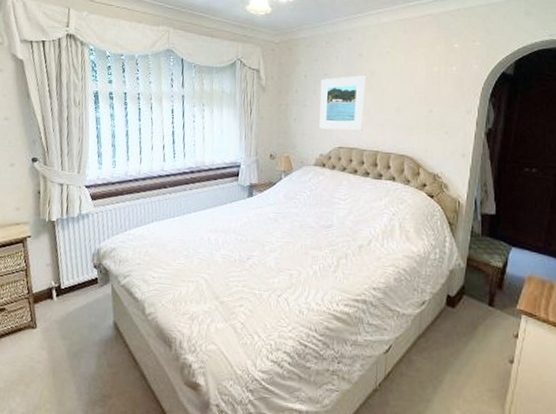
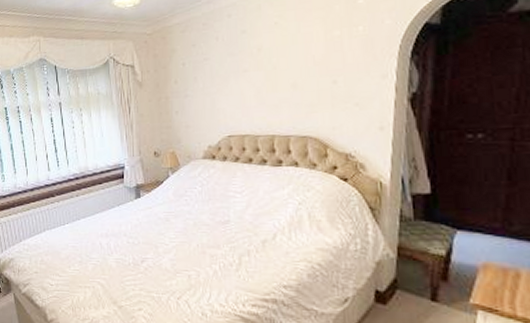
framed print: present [319,75,366,130] -> none [201,53,255,119]

